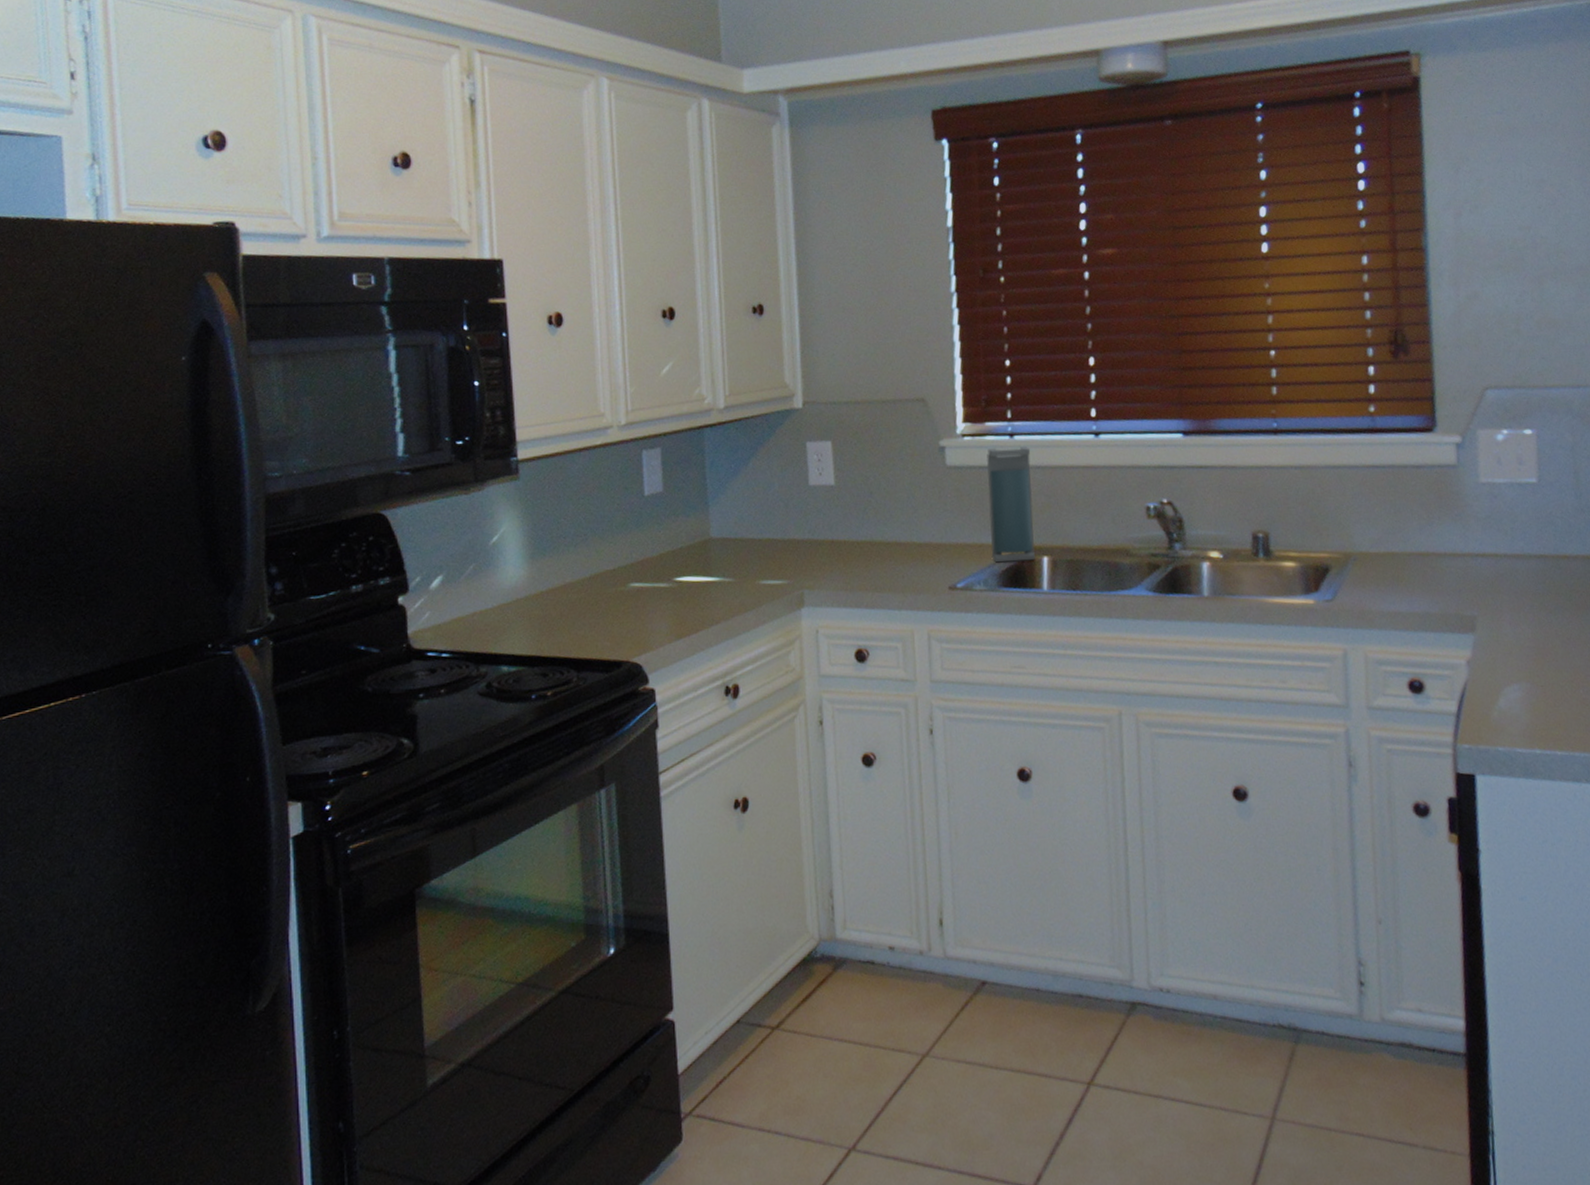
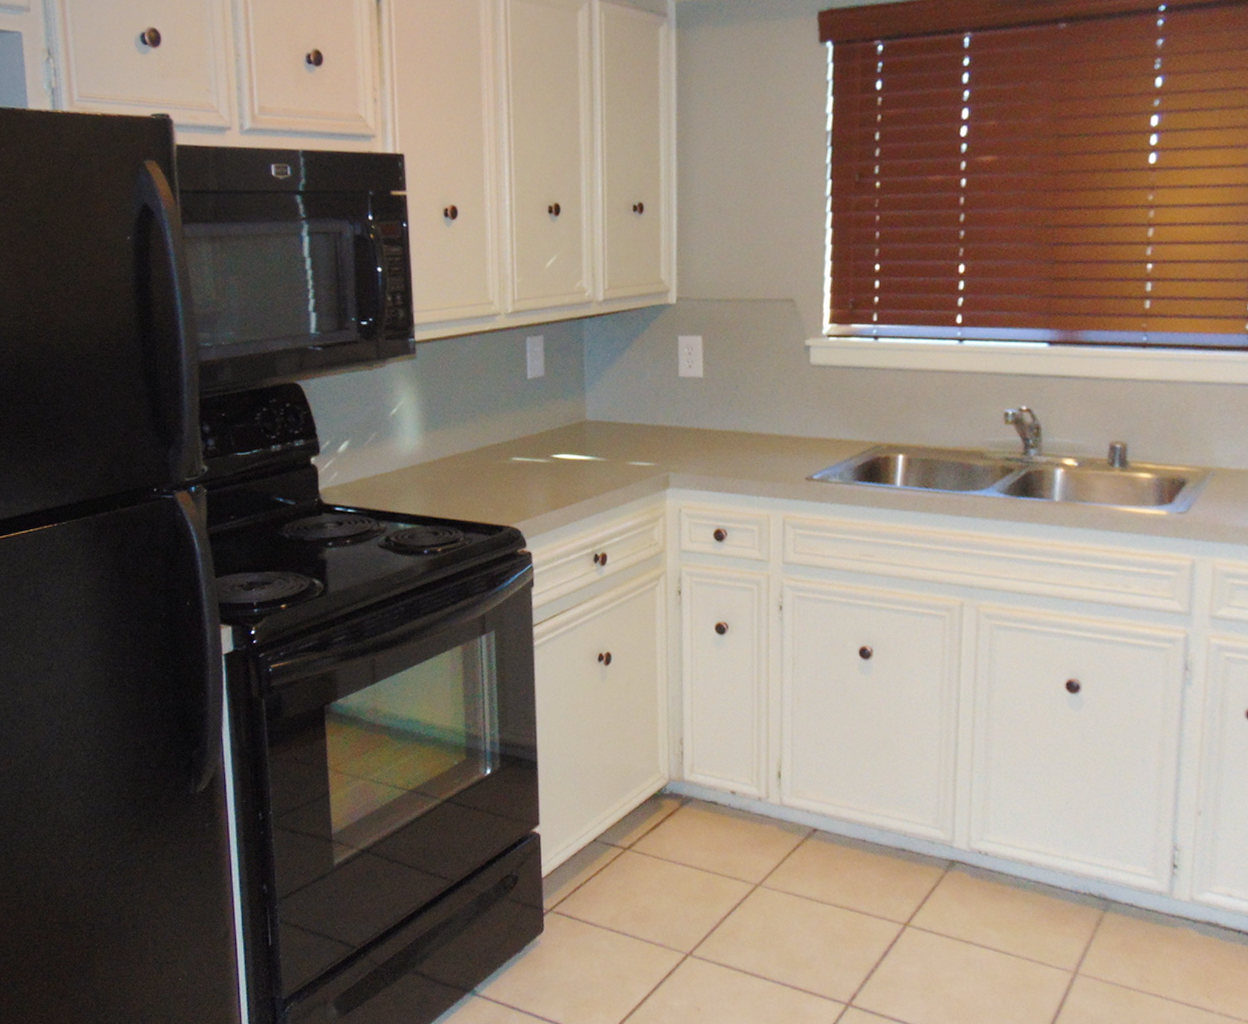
soap dispenser: present [987,447,1035,563] -> none [848,349,894,458]

